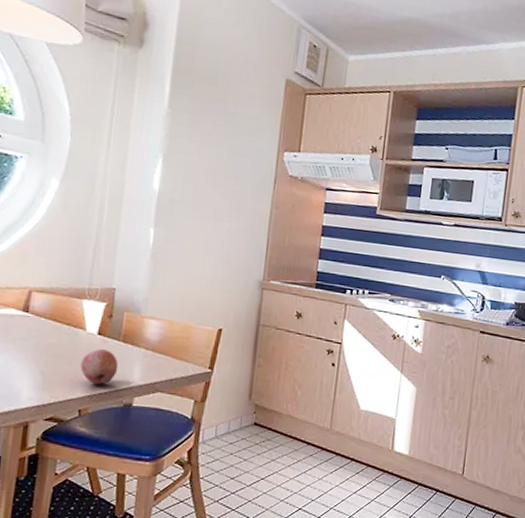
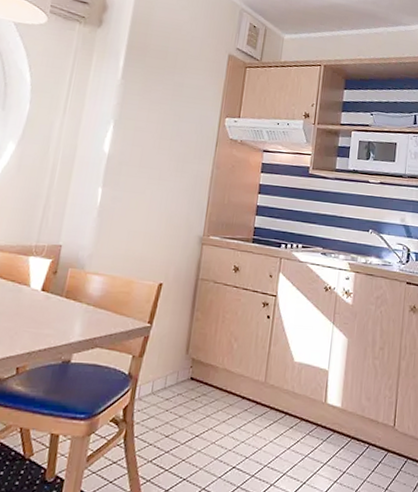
fruit: present [80,349,119,385] -> none [21,305,60,341]

